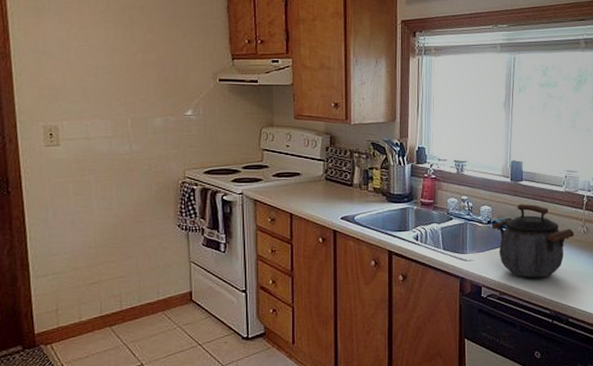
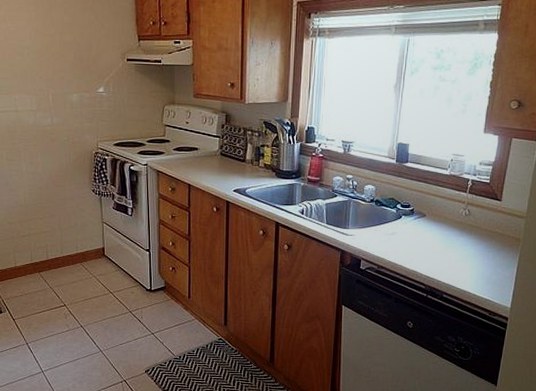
kettle: present [492,204,575,278] -> none [375,184,456,255]

